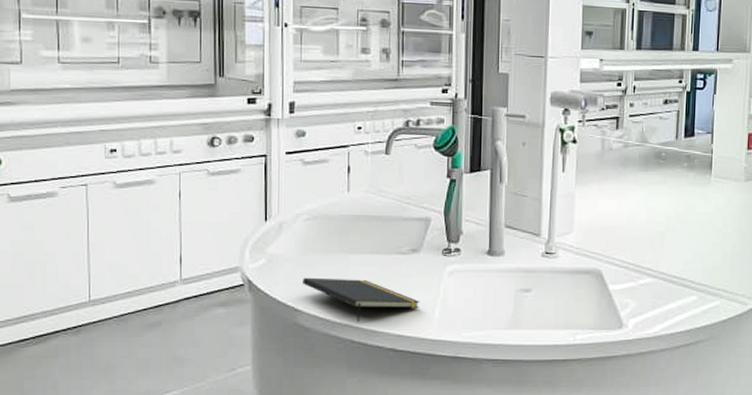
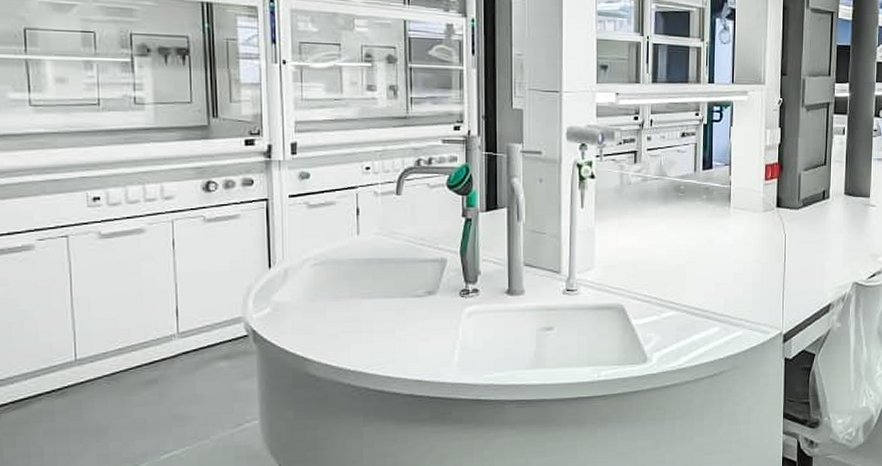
notepad: present [303,277,421,323] -> none [312,324,439,370]

